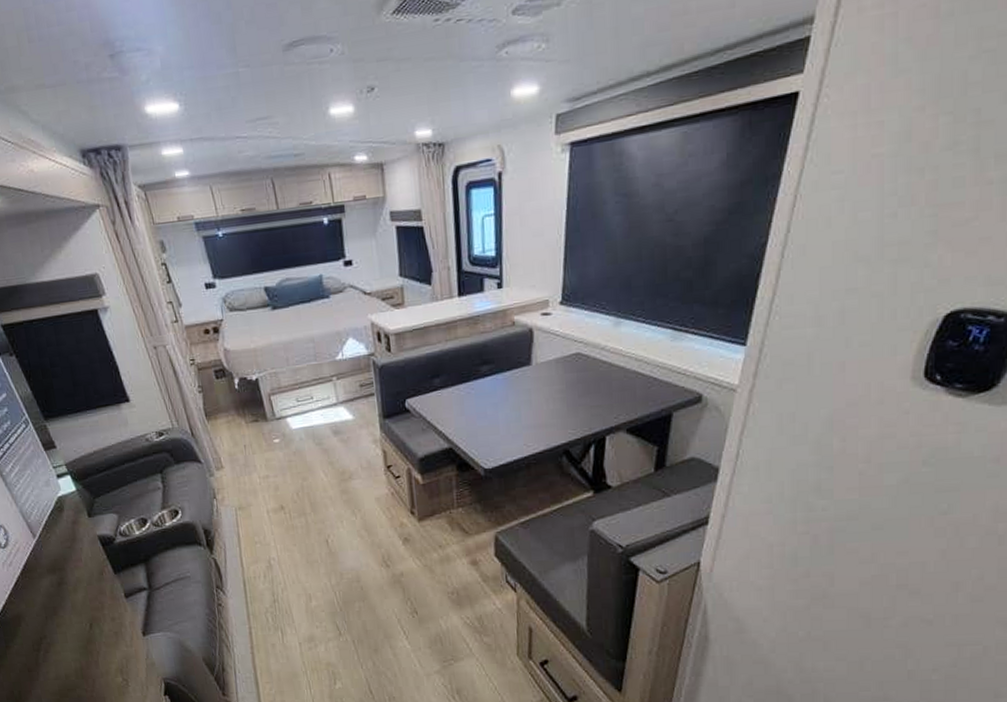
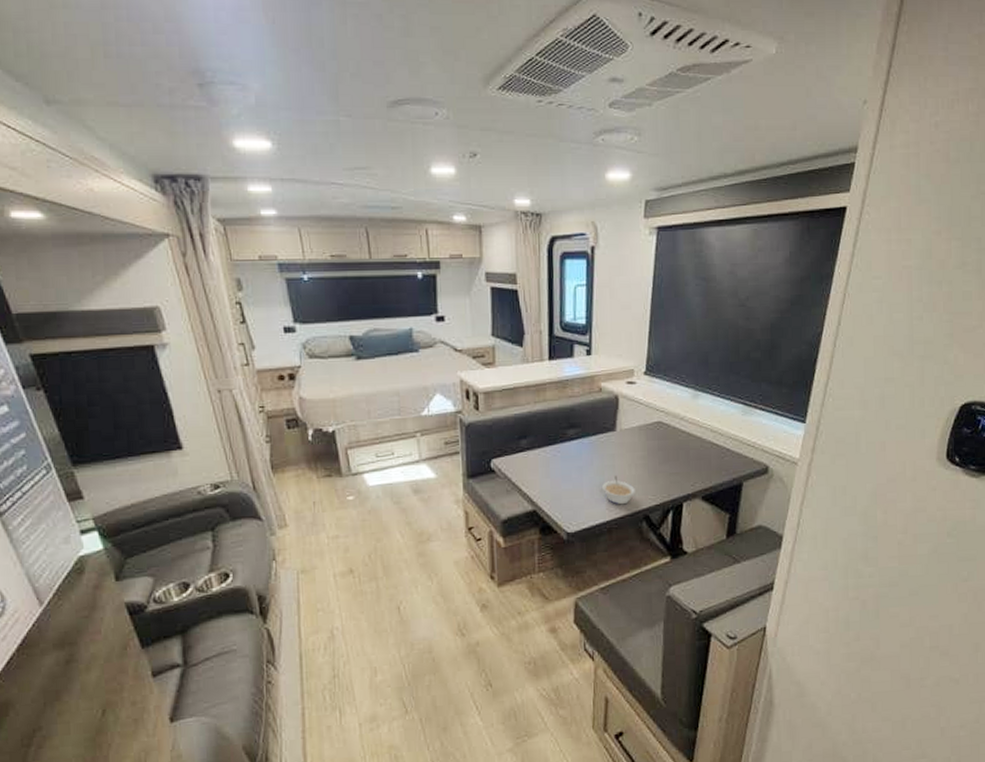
legume: none [519,410,554,440] -> present [602,475,635,505]

